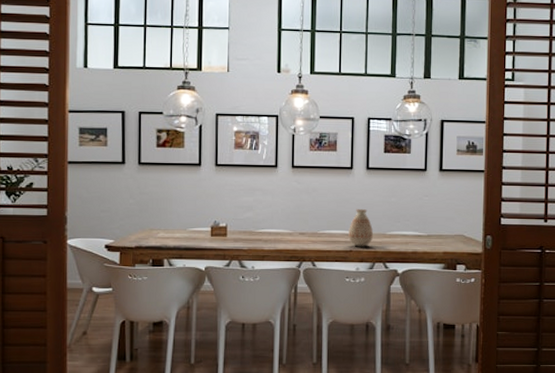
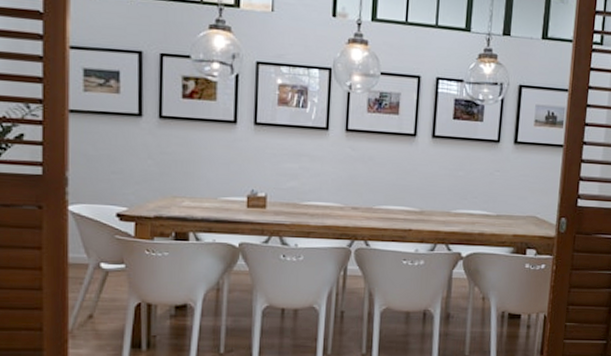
vase: present [348,209,374,247] -> none [408,182,437,226]

